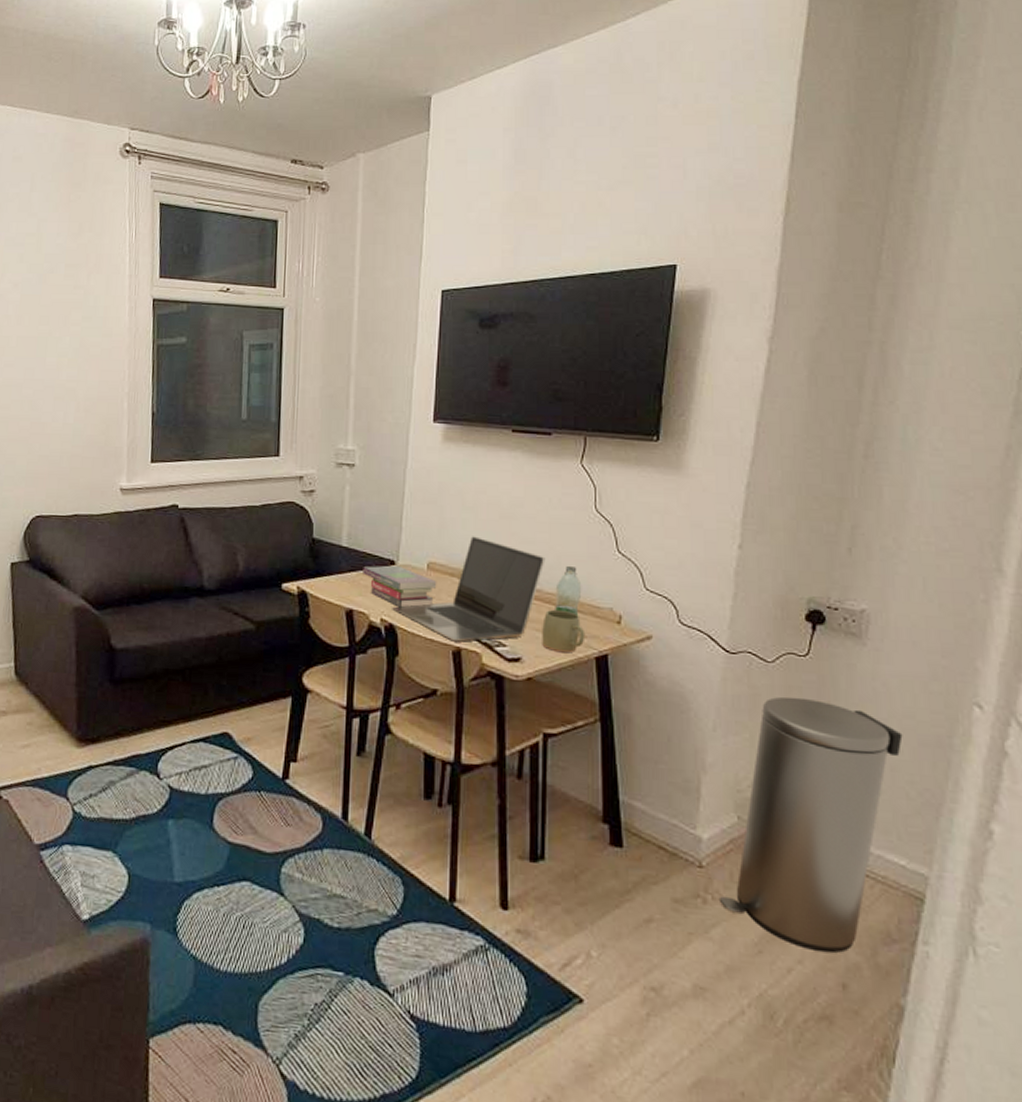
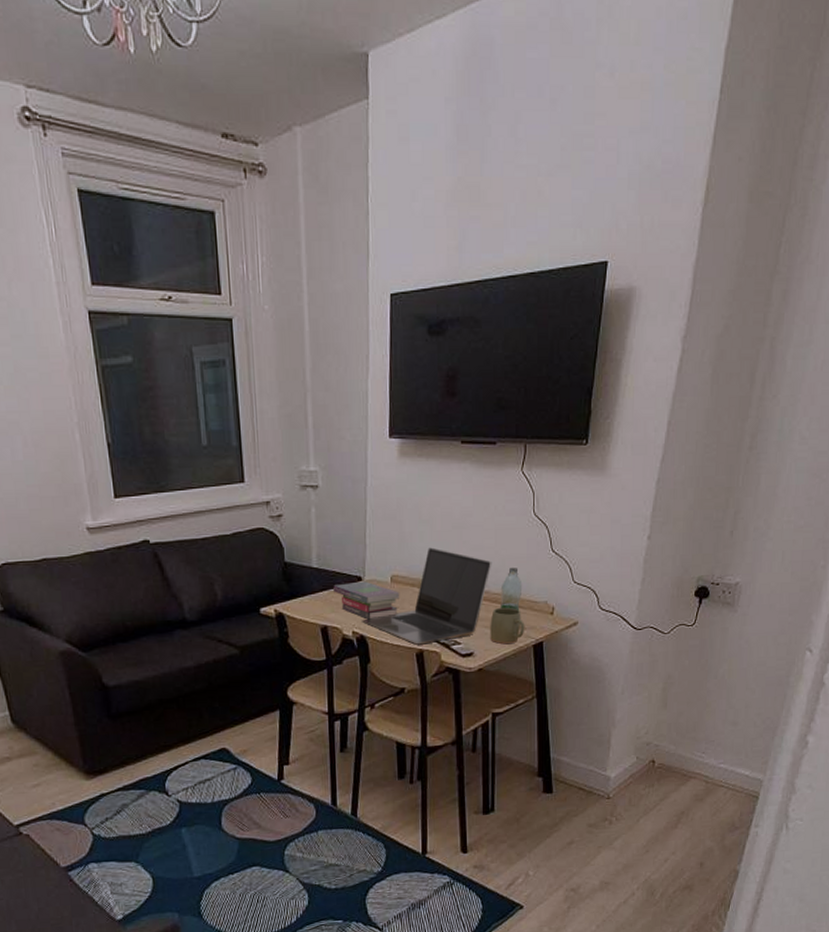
pedal bin: present [718,696,903,953] -> none [620,659,756,844]

